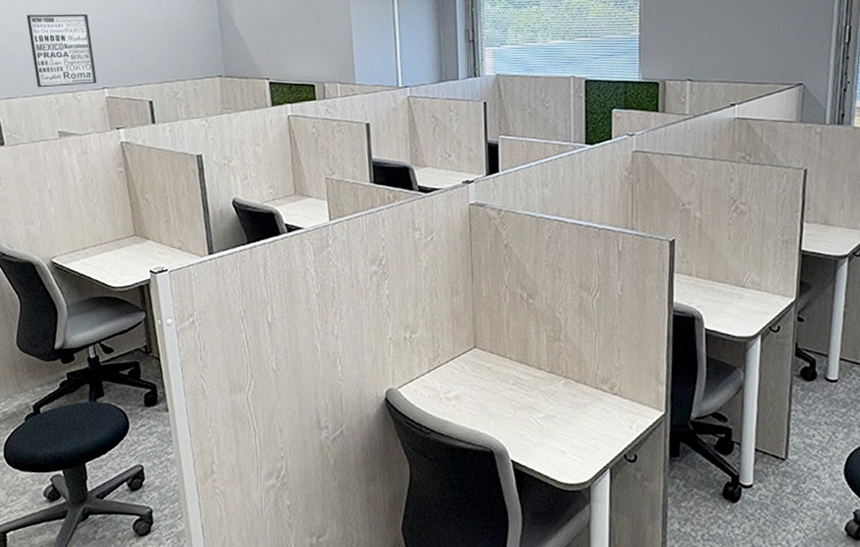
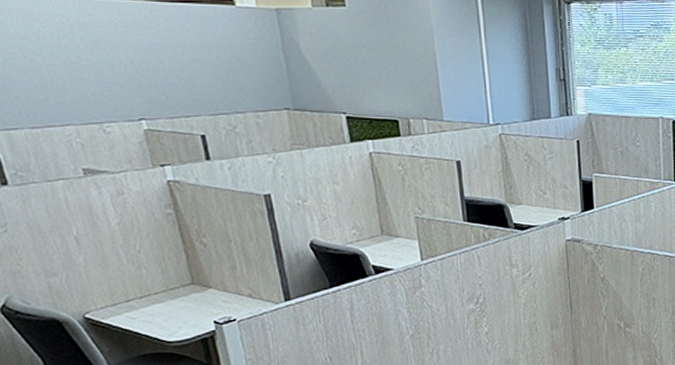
wall art: present [26,14,97,88] -> none [27,30,131,118]

